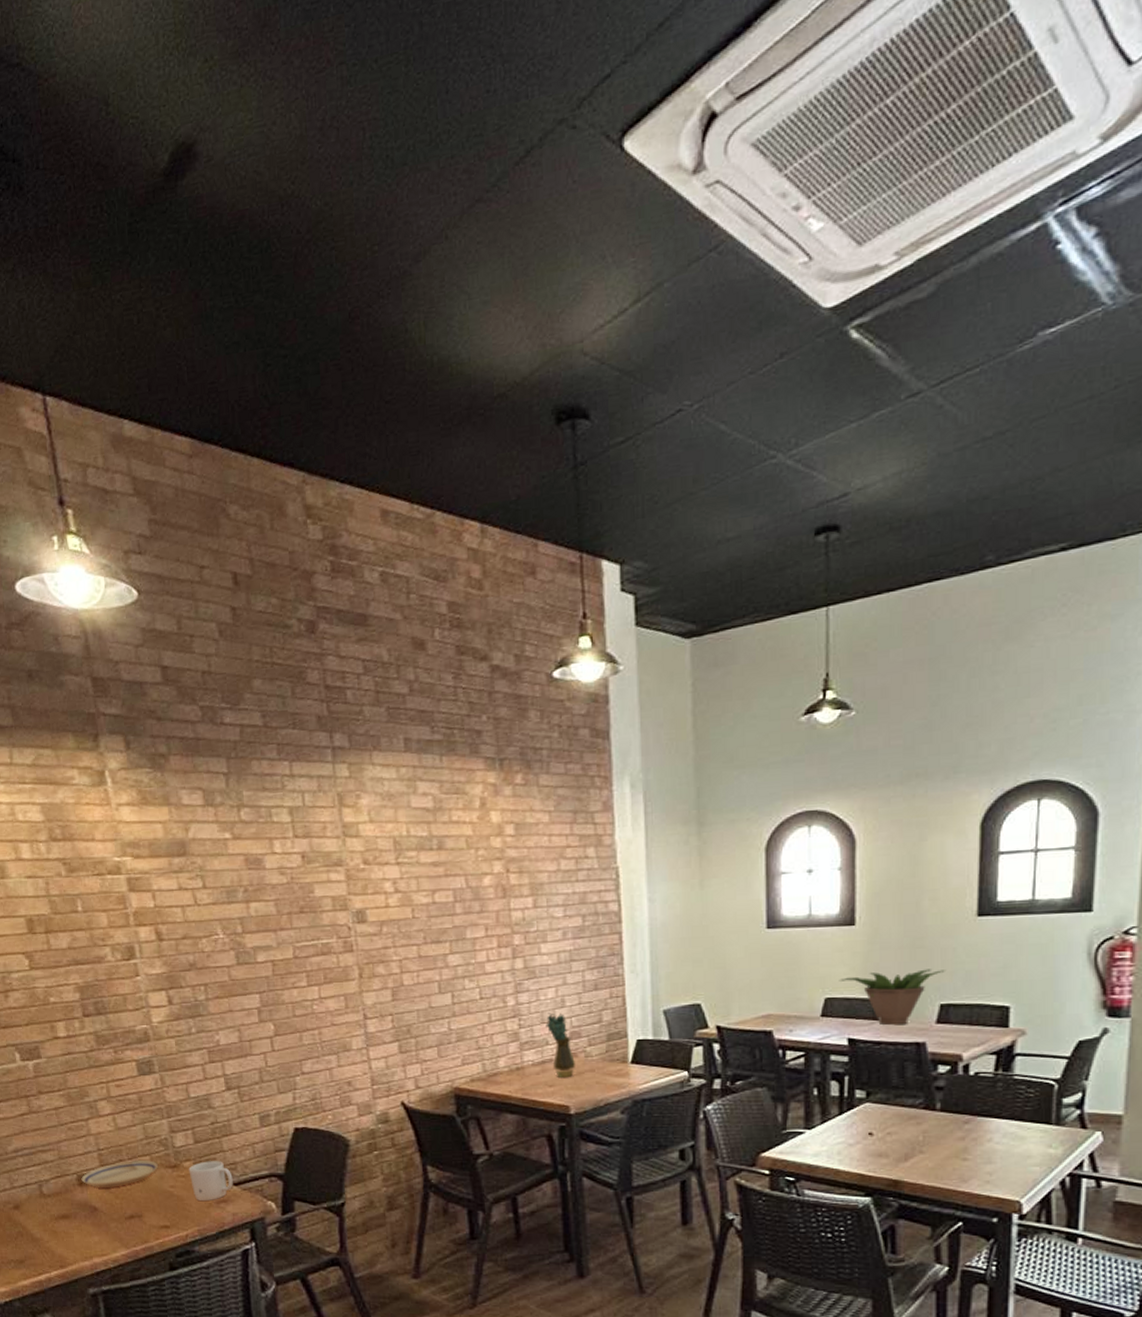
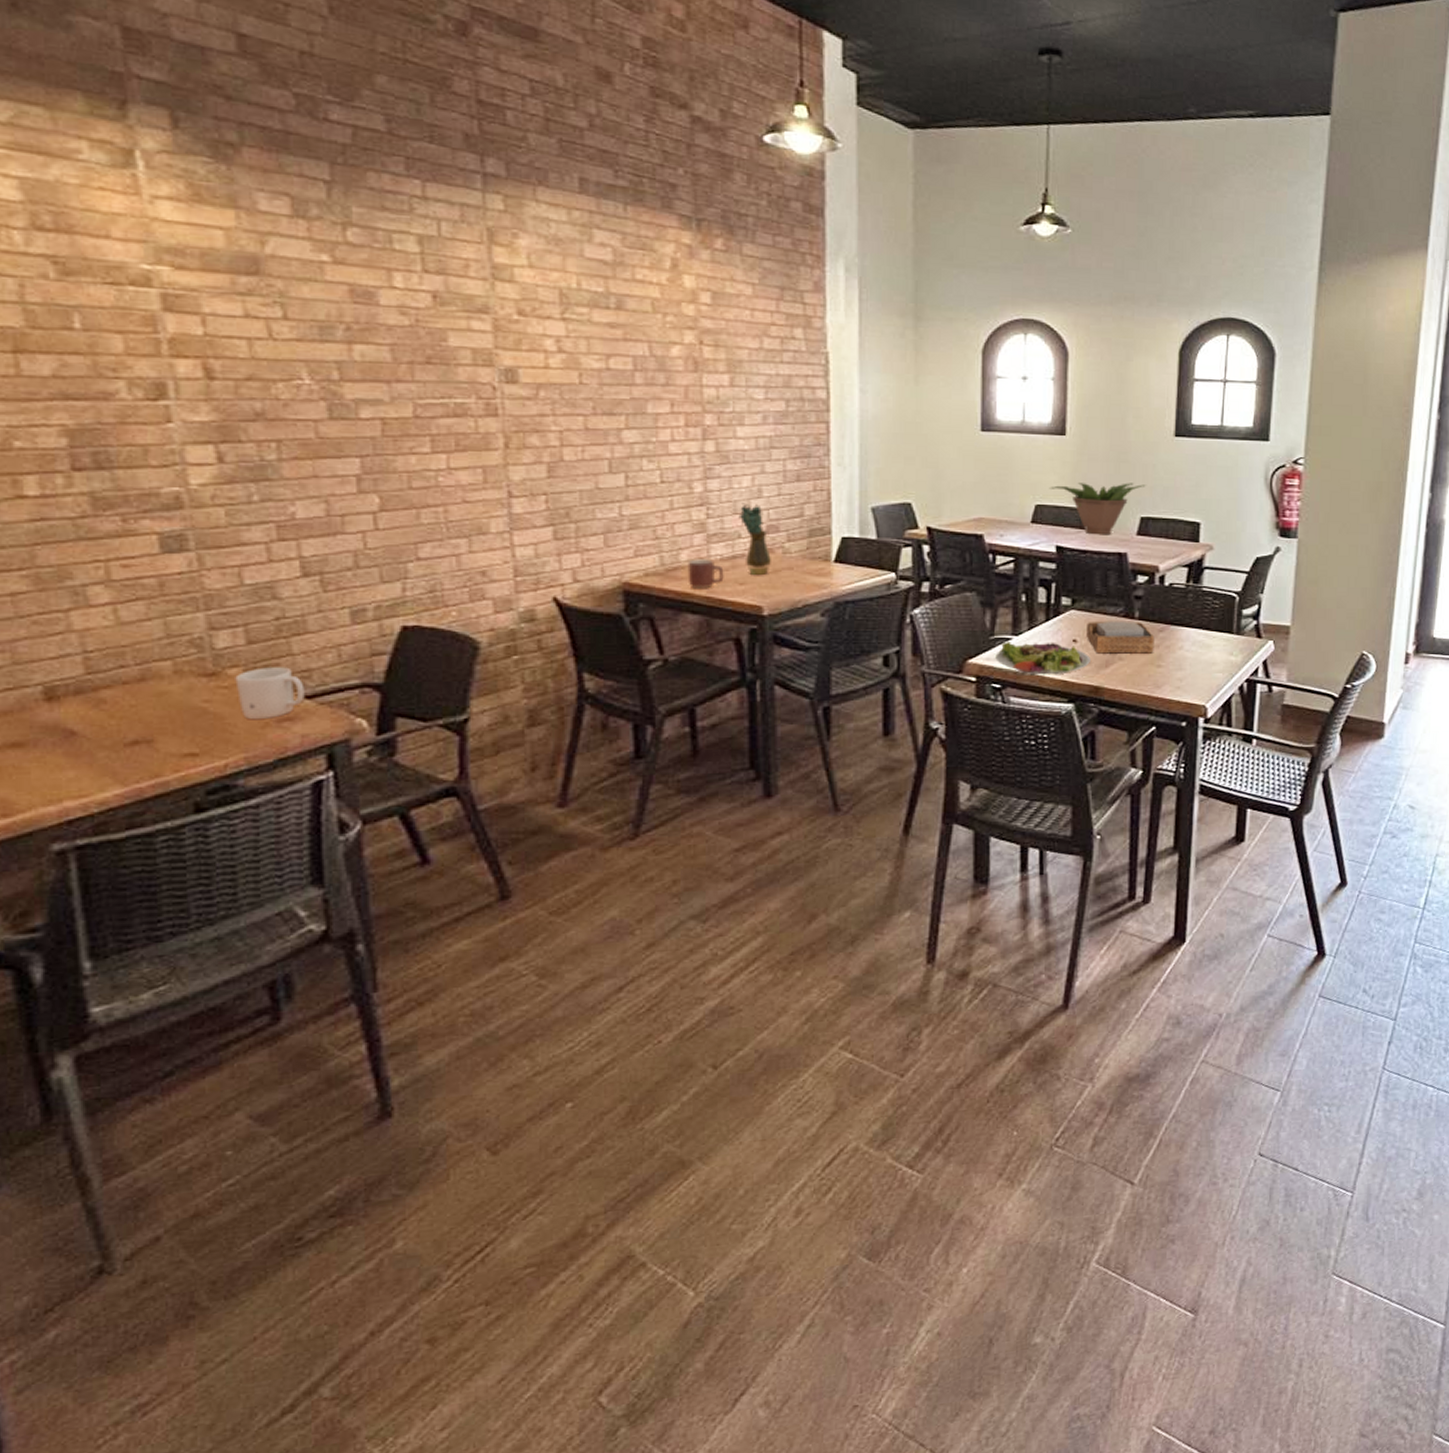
plate: present [81,1160,159,1187] -> none [50,666,186,703]
mug: none [505,1065,536,1092] -> present [688,559,724,589]
salad plate: none [788,1135,888,1169] -> present [995,642,1090,675]
napkin holder: none [883,1112,959,1147] -> present [1087,621,1155,654]

